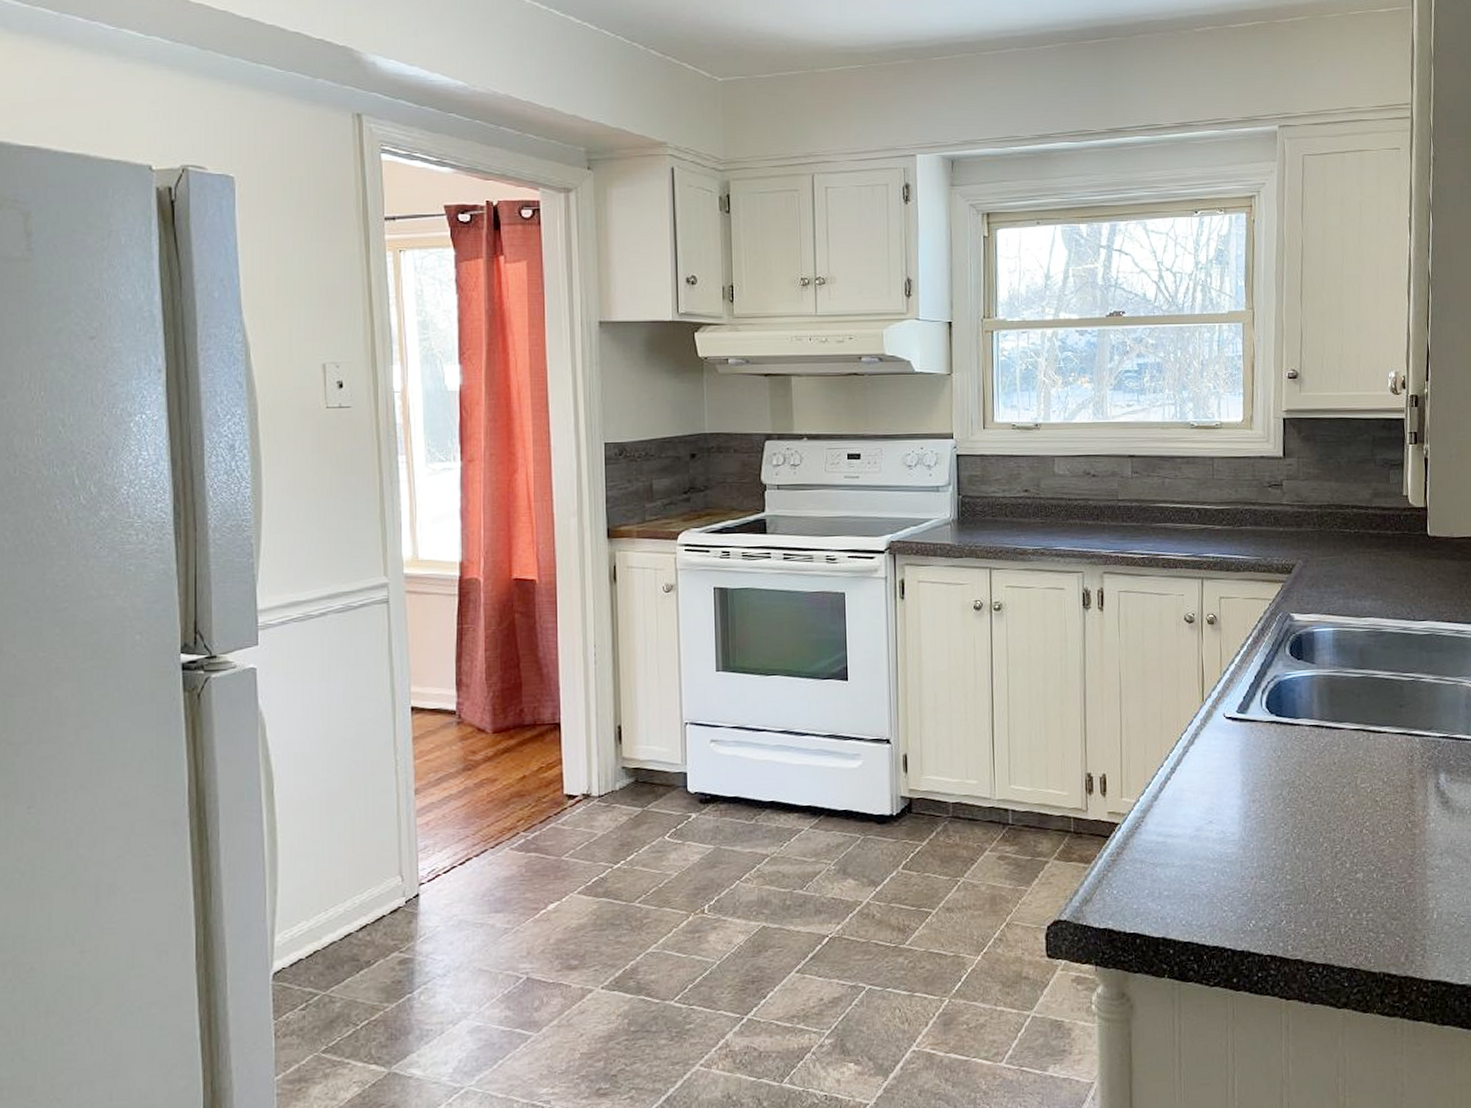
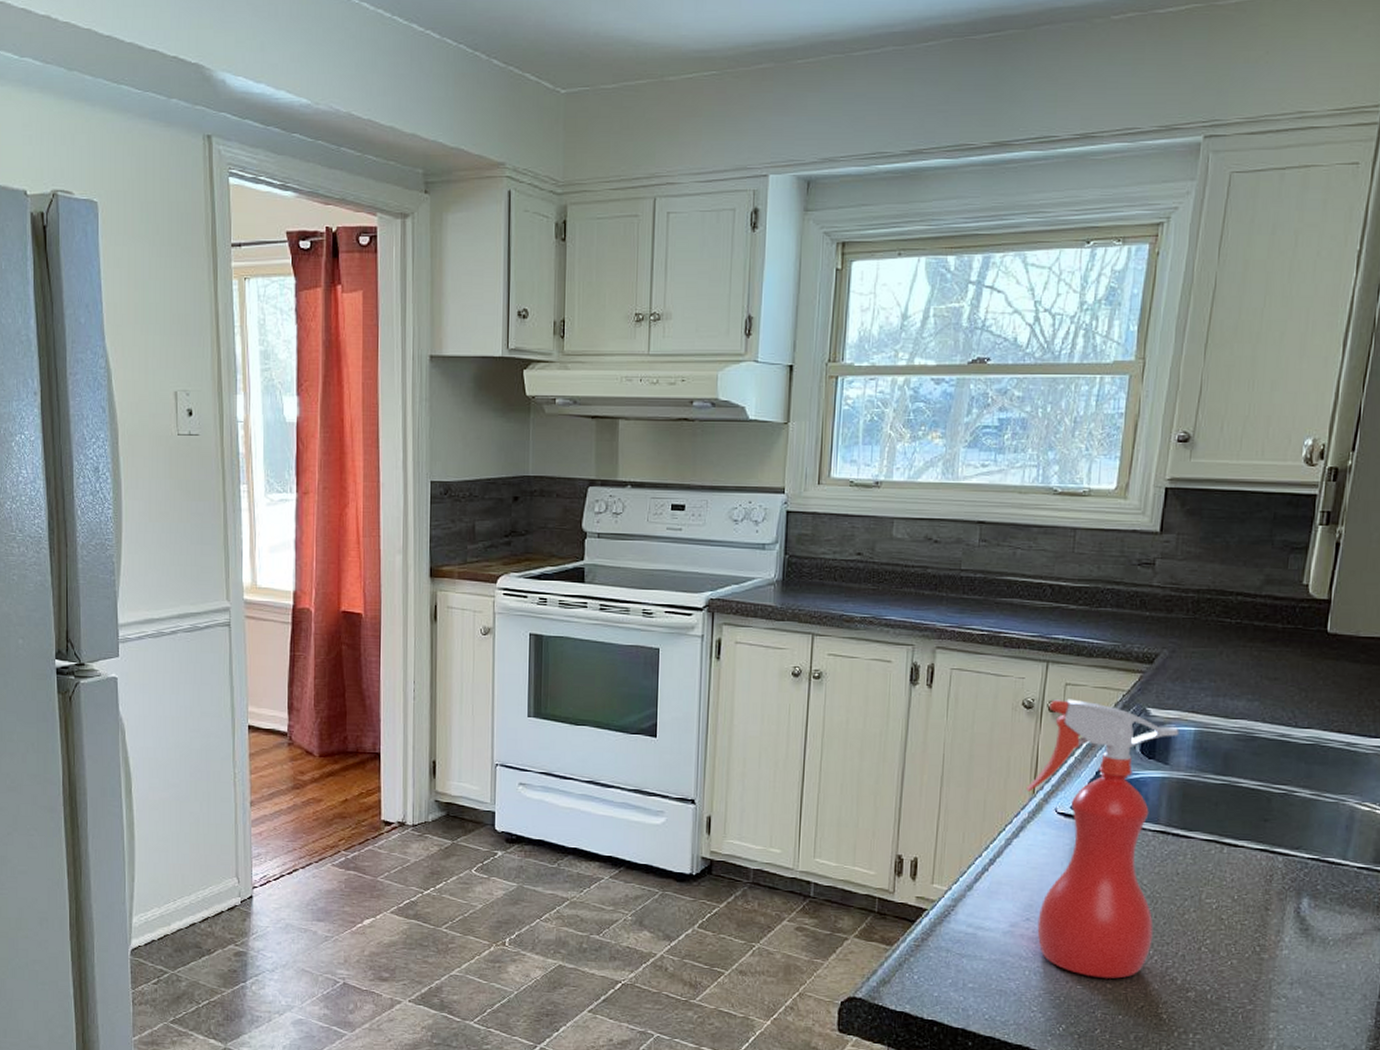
spray bottle: none [1196,611,1321,871] -> present [1026,699,1180,979]

